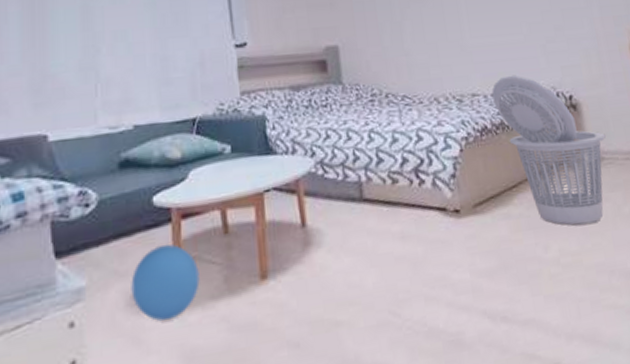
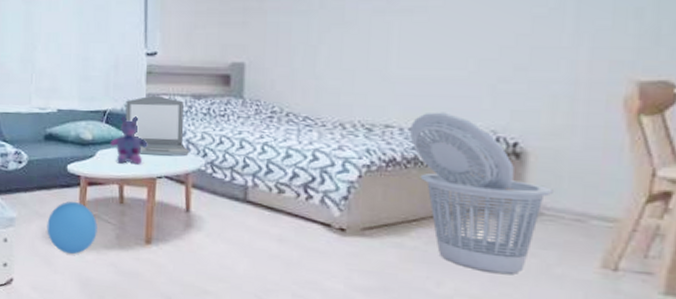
toy: none [203,120,249,183] -> present [109,116,148,165]
laptop: none [218,92,297,167] -> present [125,95,190,157]

